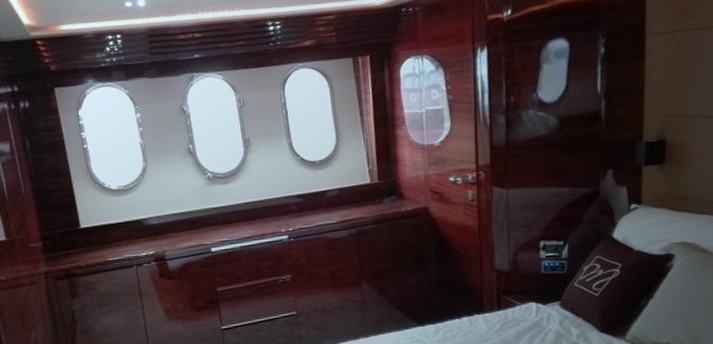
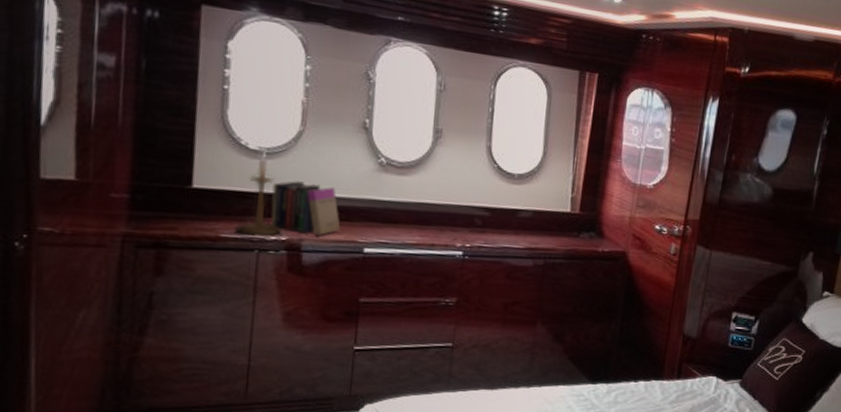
candlestick: none [117,188,148,256] -> present [236,150,281,237]
books: none [135,205,190,246] -> present [271,181,341,236]

